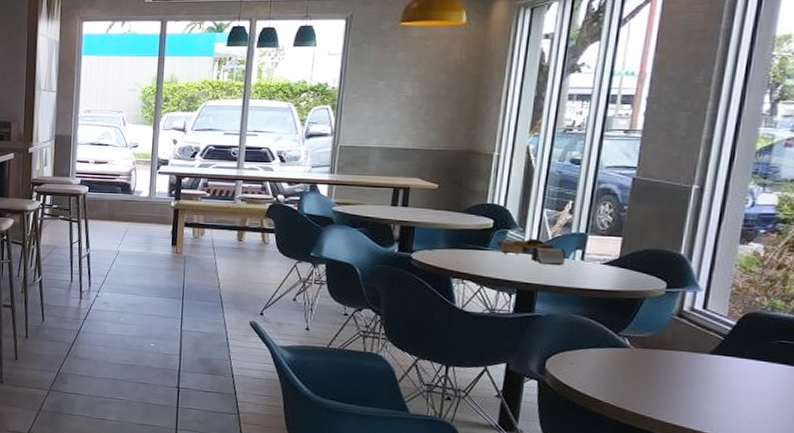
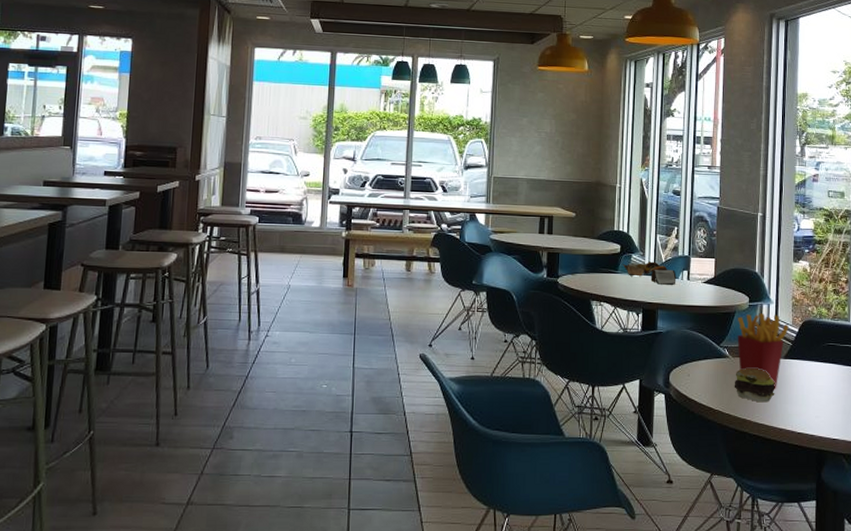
burger: none [633,361,693,401] -> present [734,368,775,403]
french fries: none [643,301,722,386] -> present [737,313,789,388]

